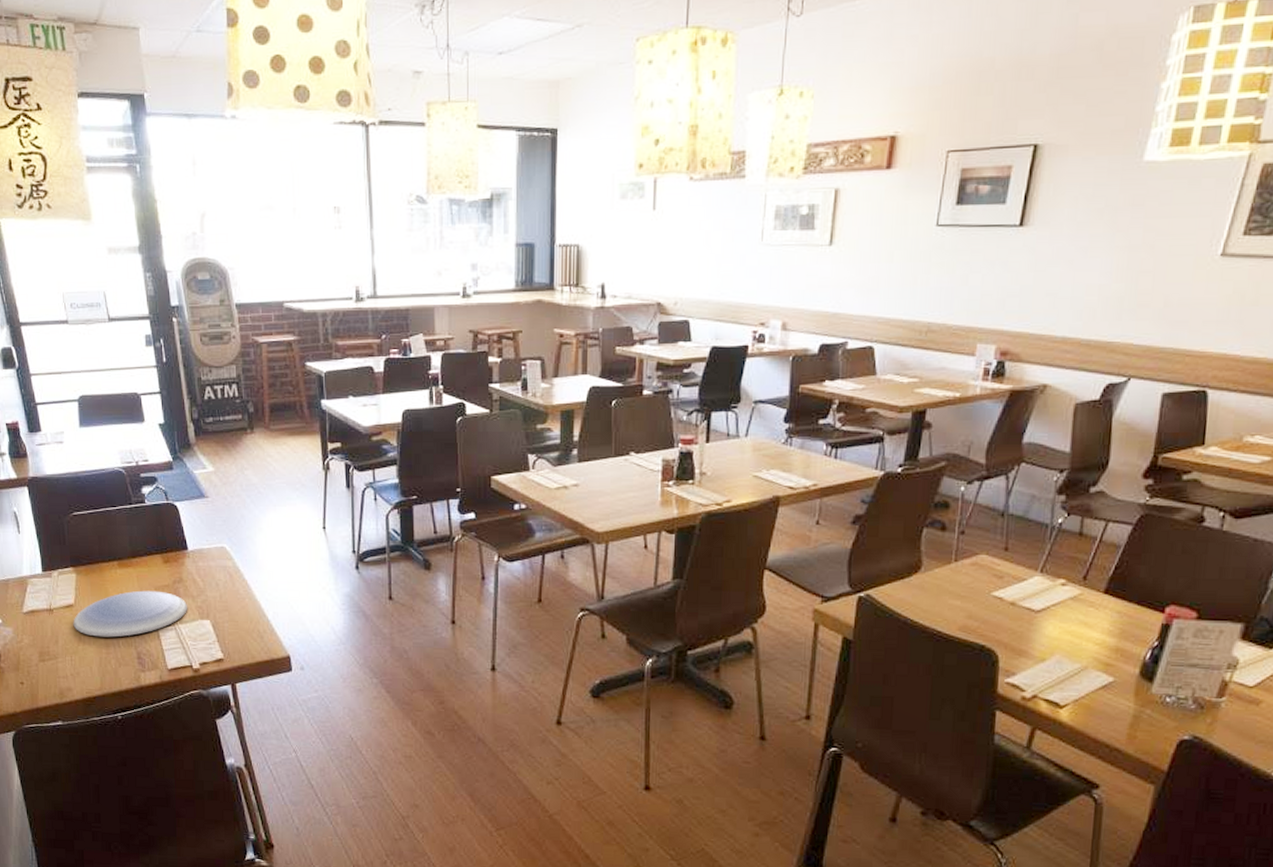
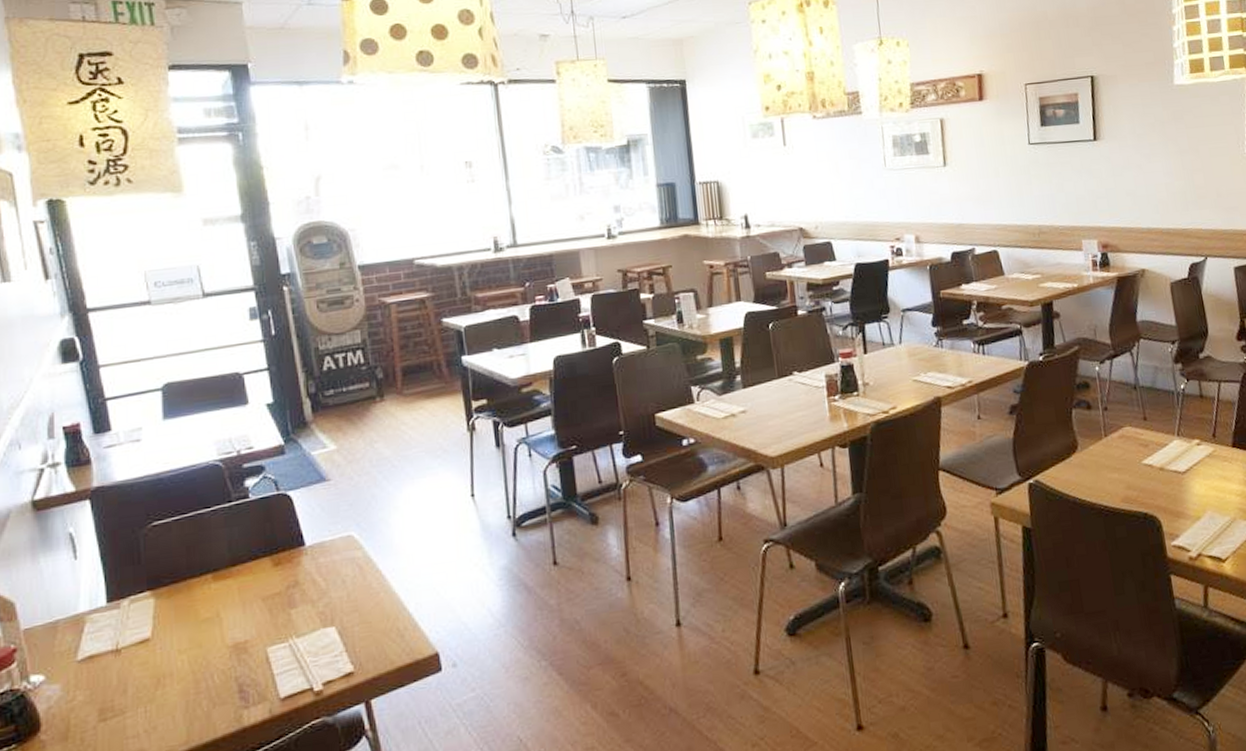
plate: present [73,590,187,637] -> none [149,601,305,675]

